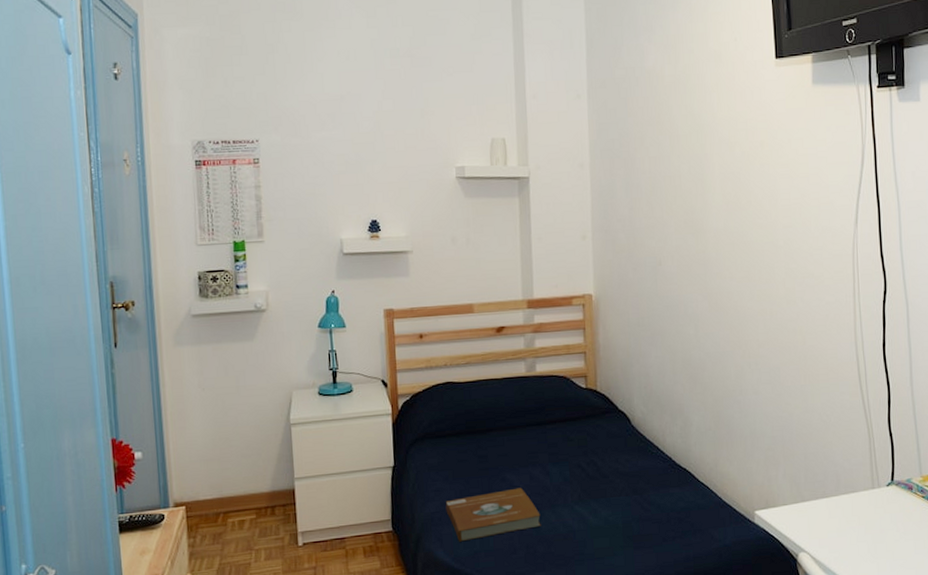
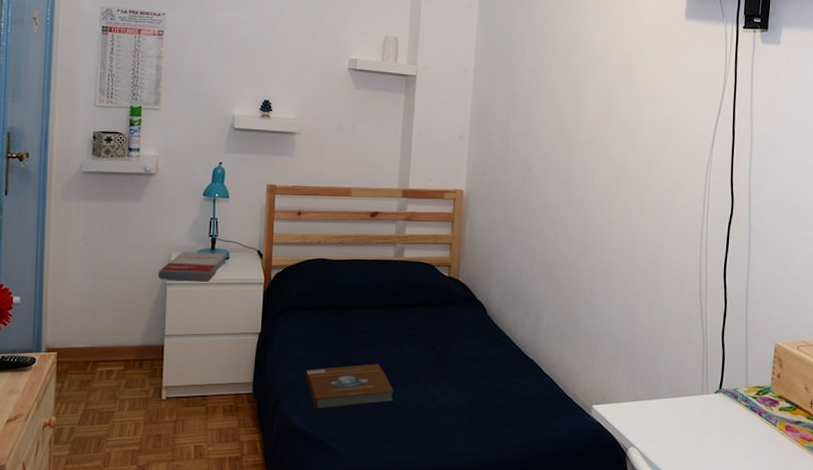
book: none [280,386,350,420] -> present [157,251,226,282]

